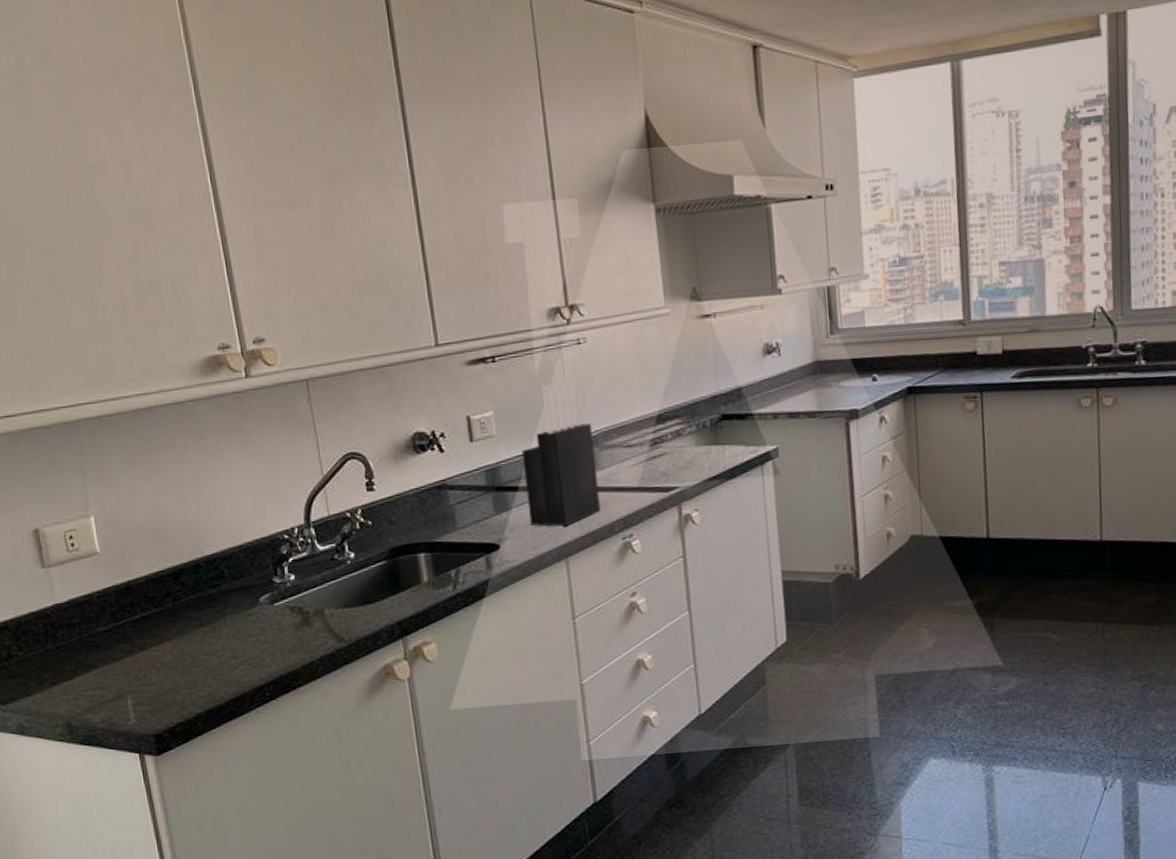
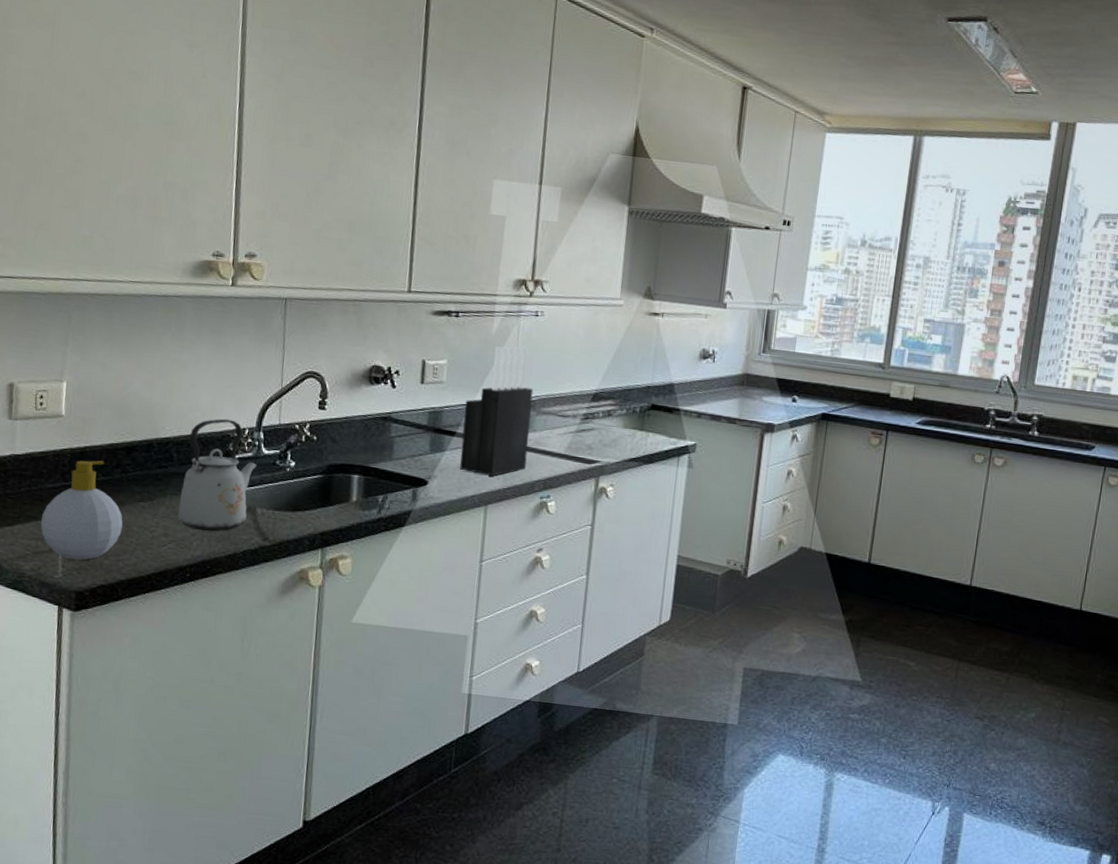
soap bottle: none [100,592,188,702] -> present [40,460,123,560]
kettle: none [236,521,316,645] -> present [177,418,257,532]

